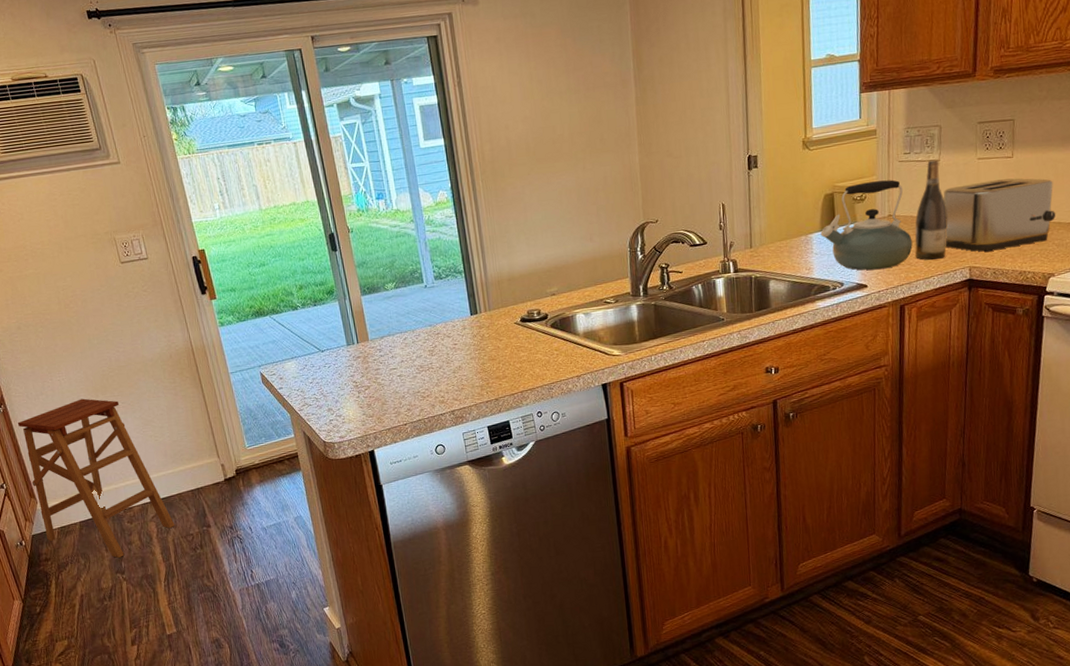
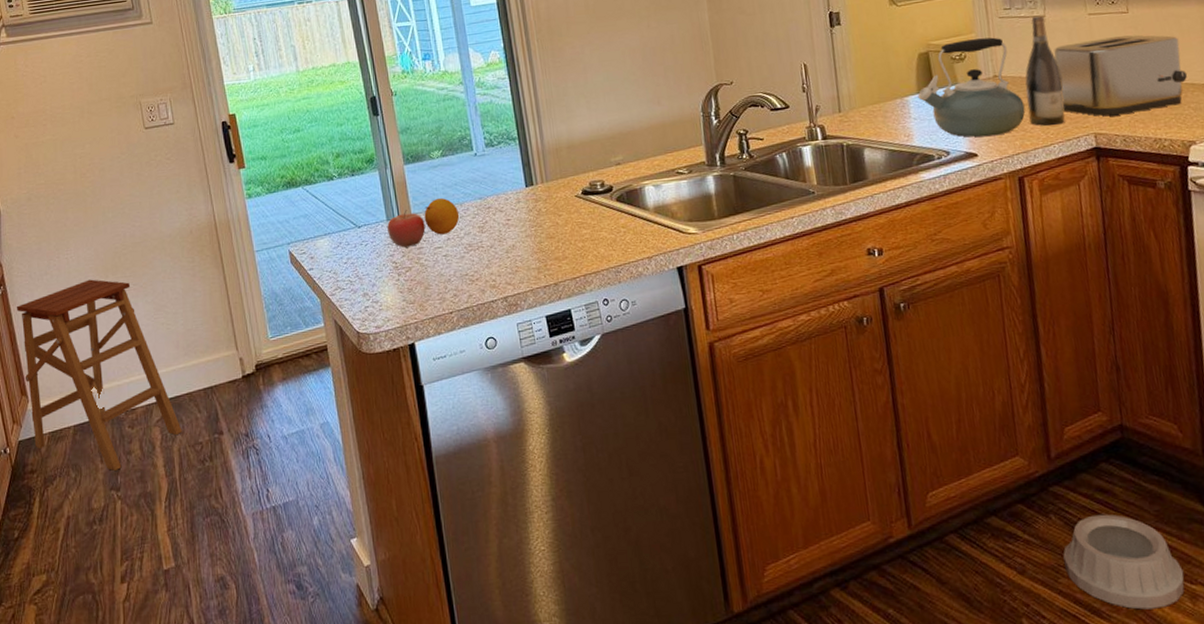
fruit: none [347,336,382,369] -> present [387,210,426,248]
fruit: none [380,325,412,358] -> present [424,197,460,235]
pet bowl: none [902,577,995,648] -> present [1063,514,1185,610]

